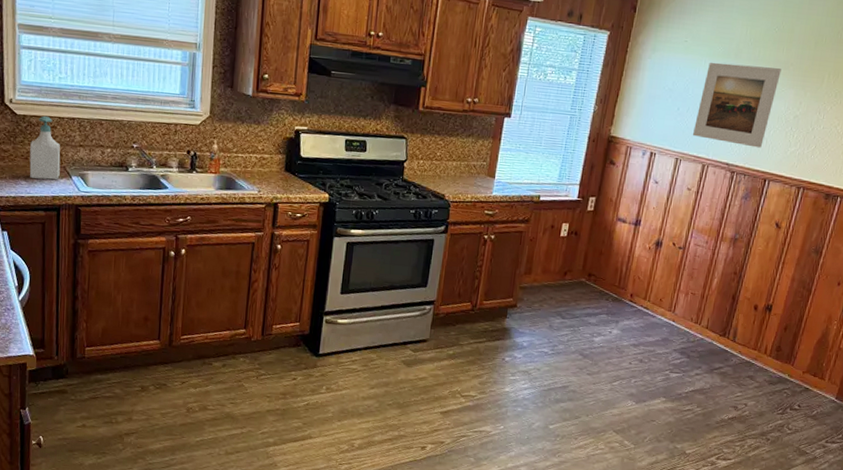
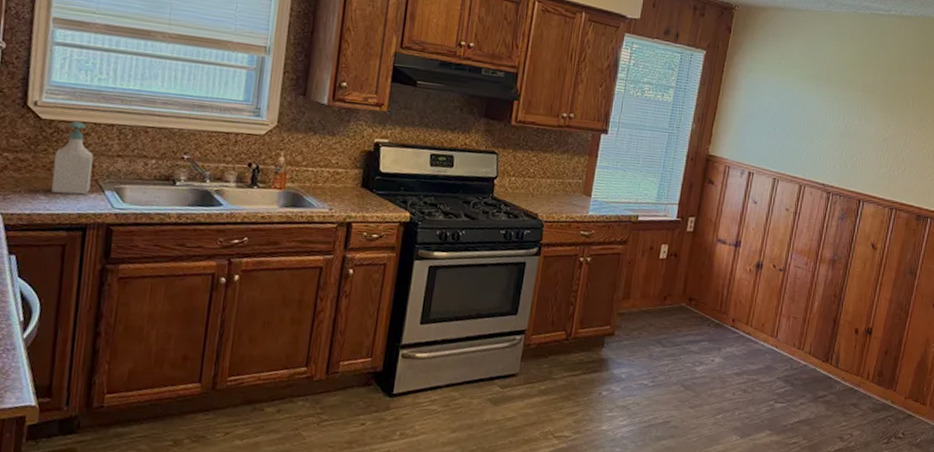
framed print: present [692,62,781,148] -> none [788,84,870,169]

